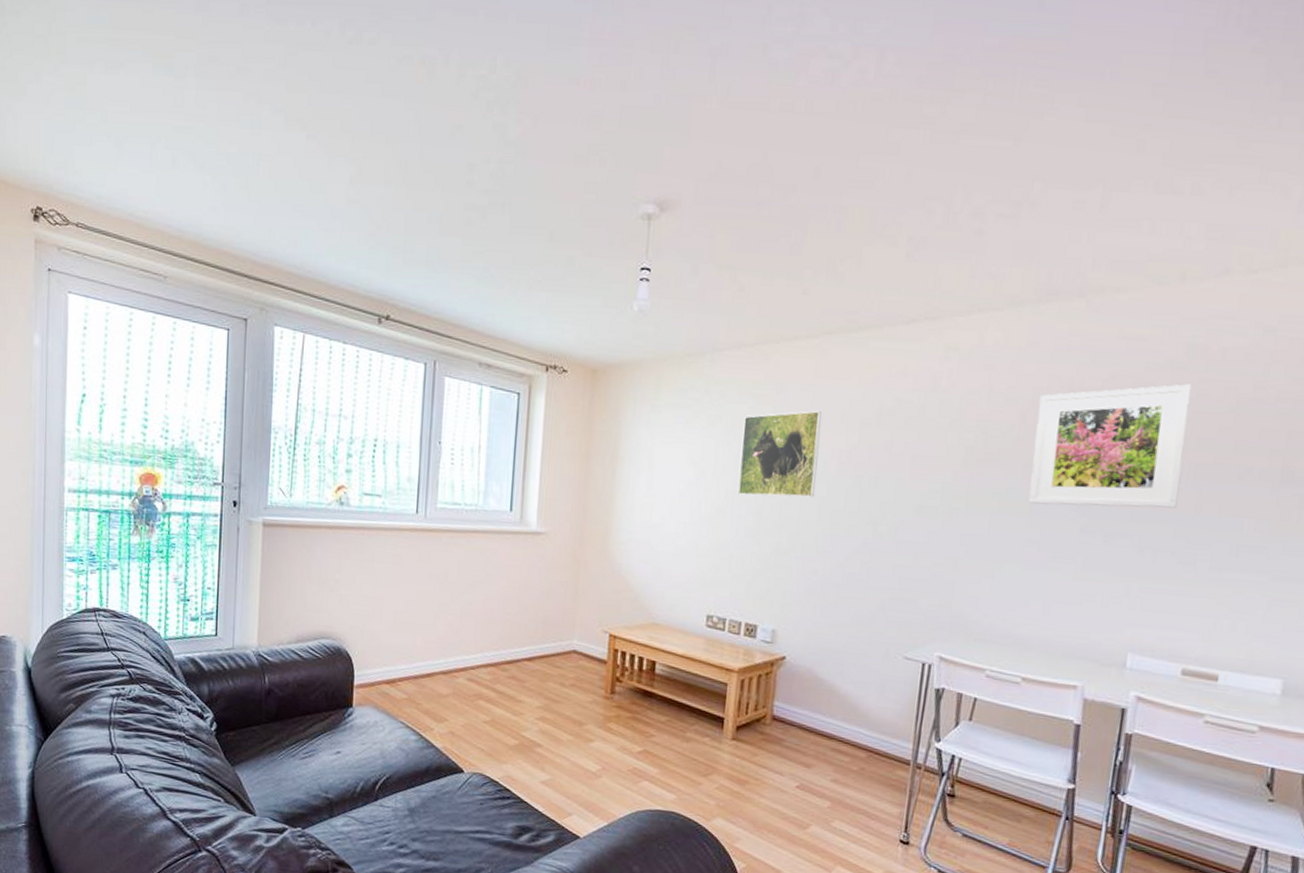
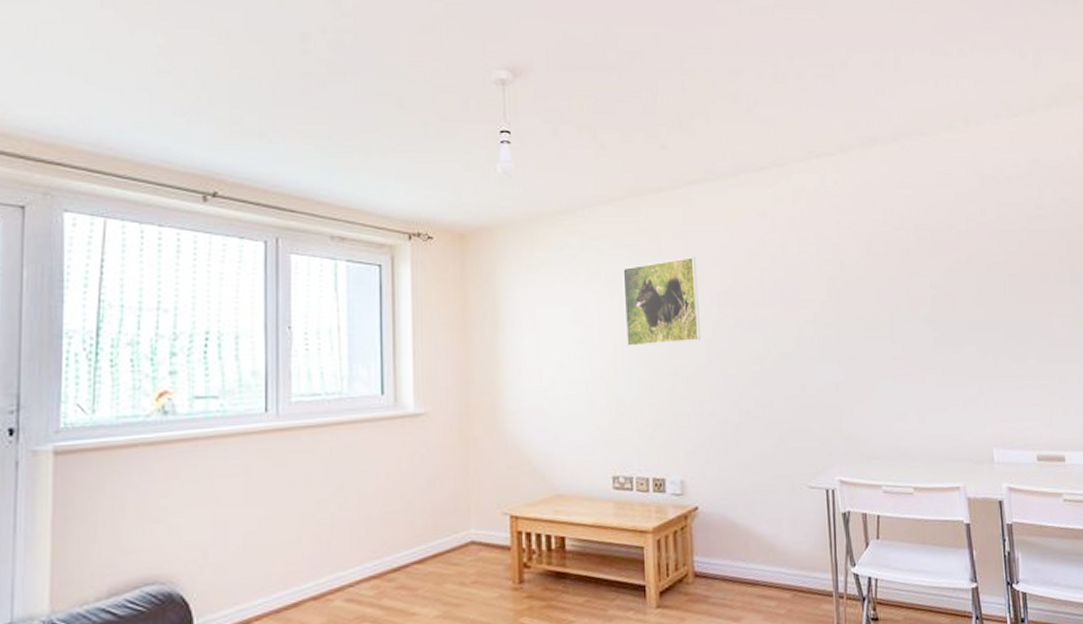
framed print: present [1028,384,1192,508] -> none [878,208,1002,324]

